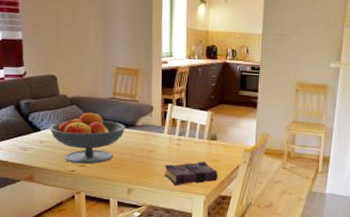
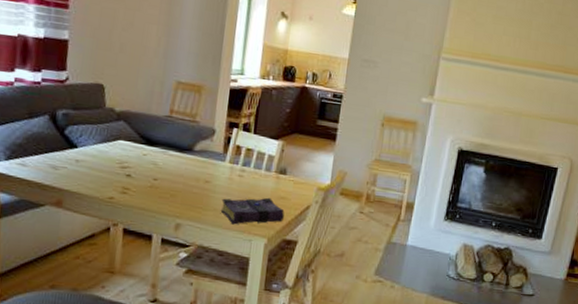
fruit bowl: present [49,111,126,164] -> none [88,129,181,191]

